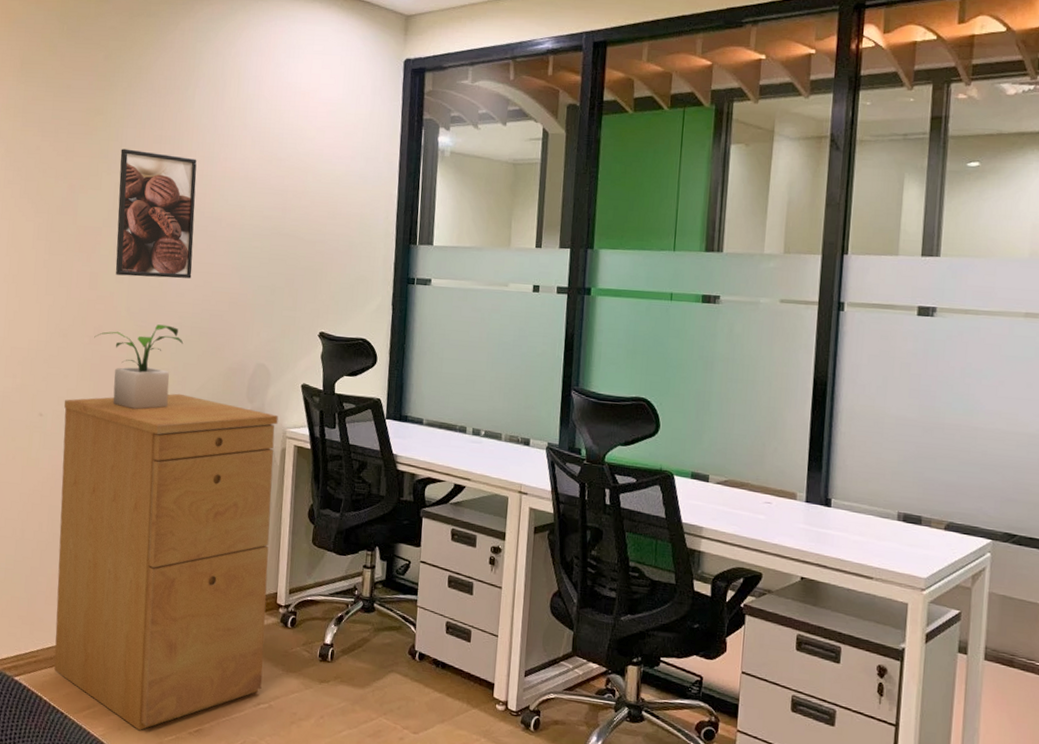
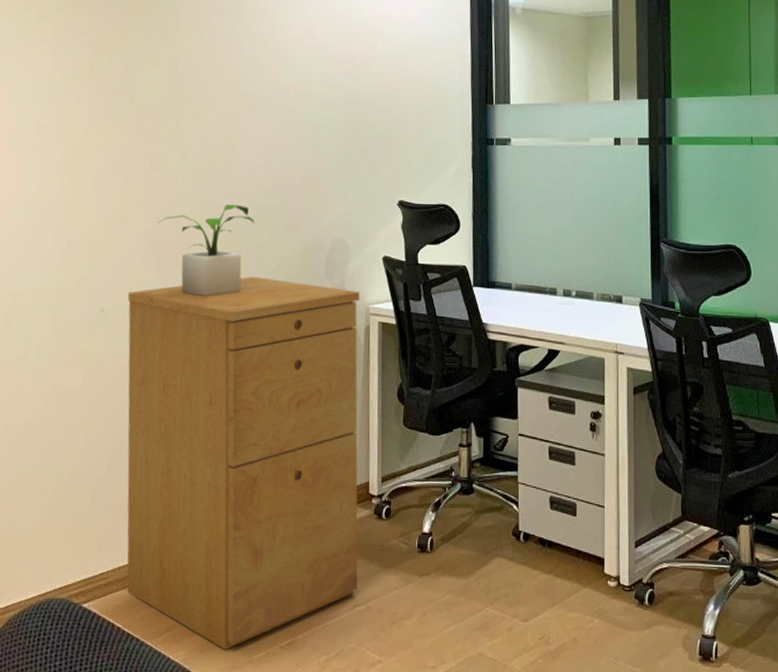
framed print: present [115,149,197,279] -> none [178,23,261,156]

